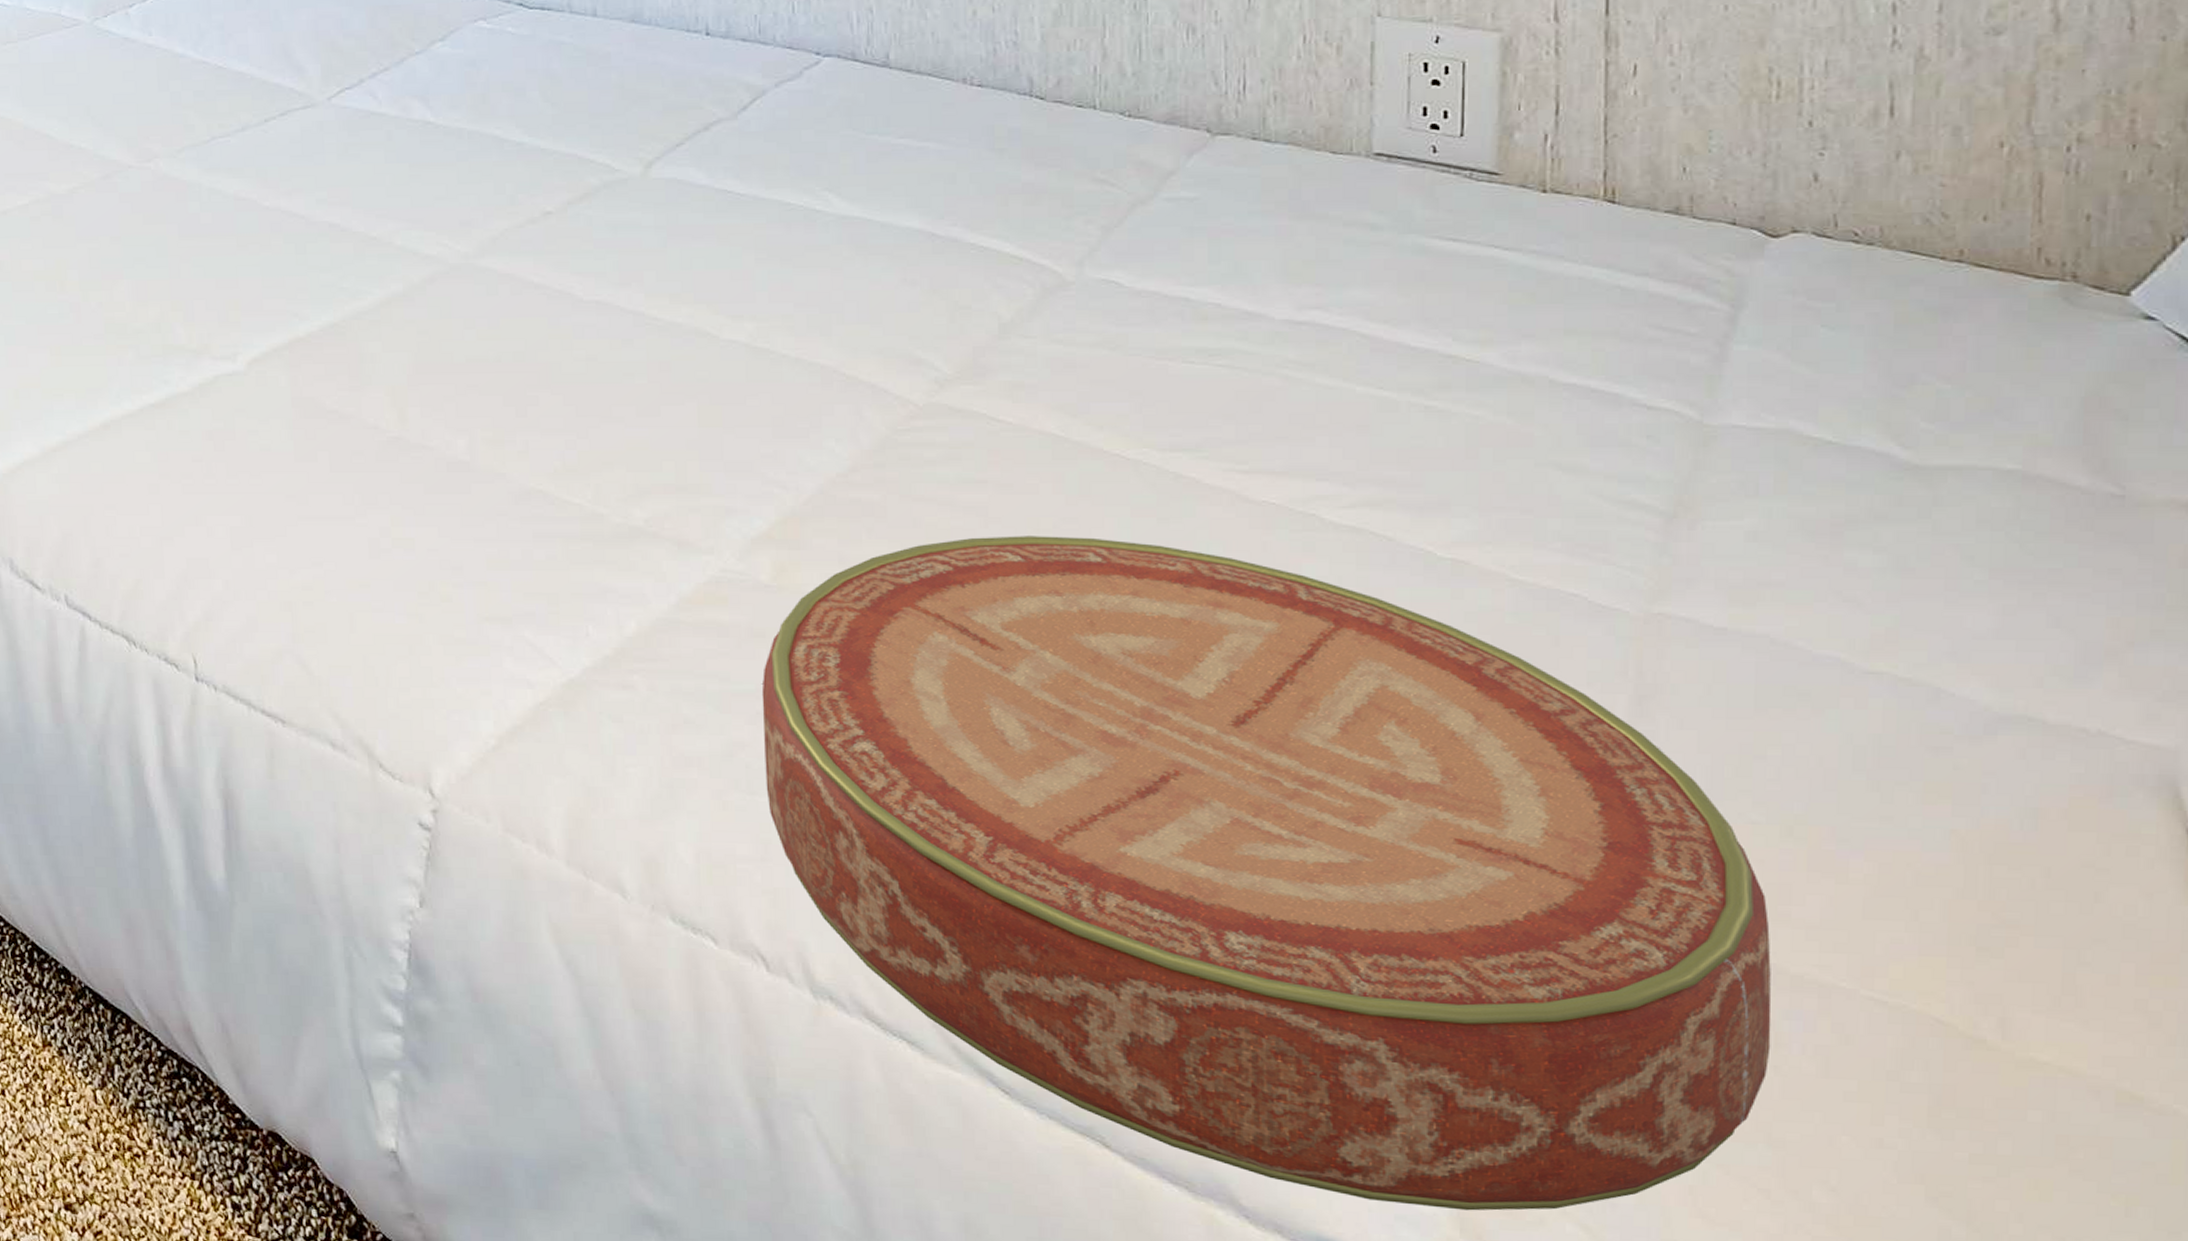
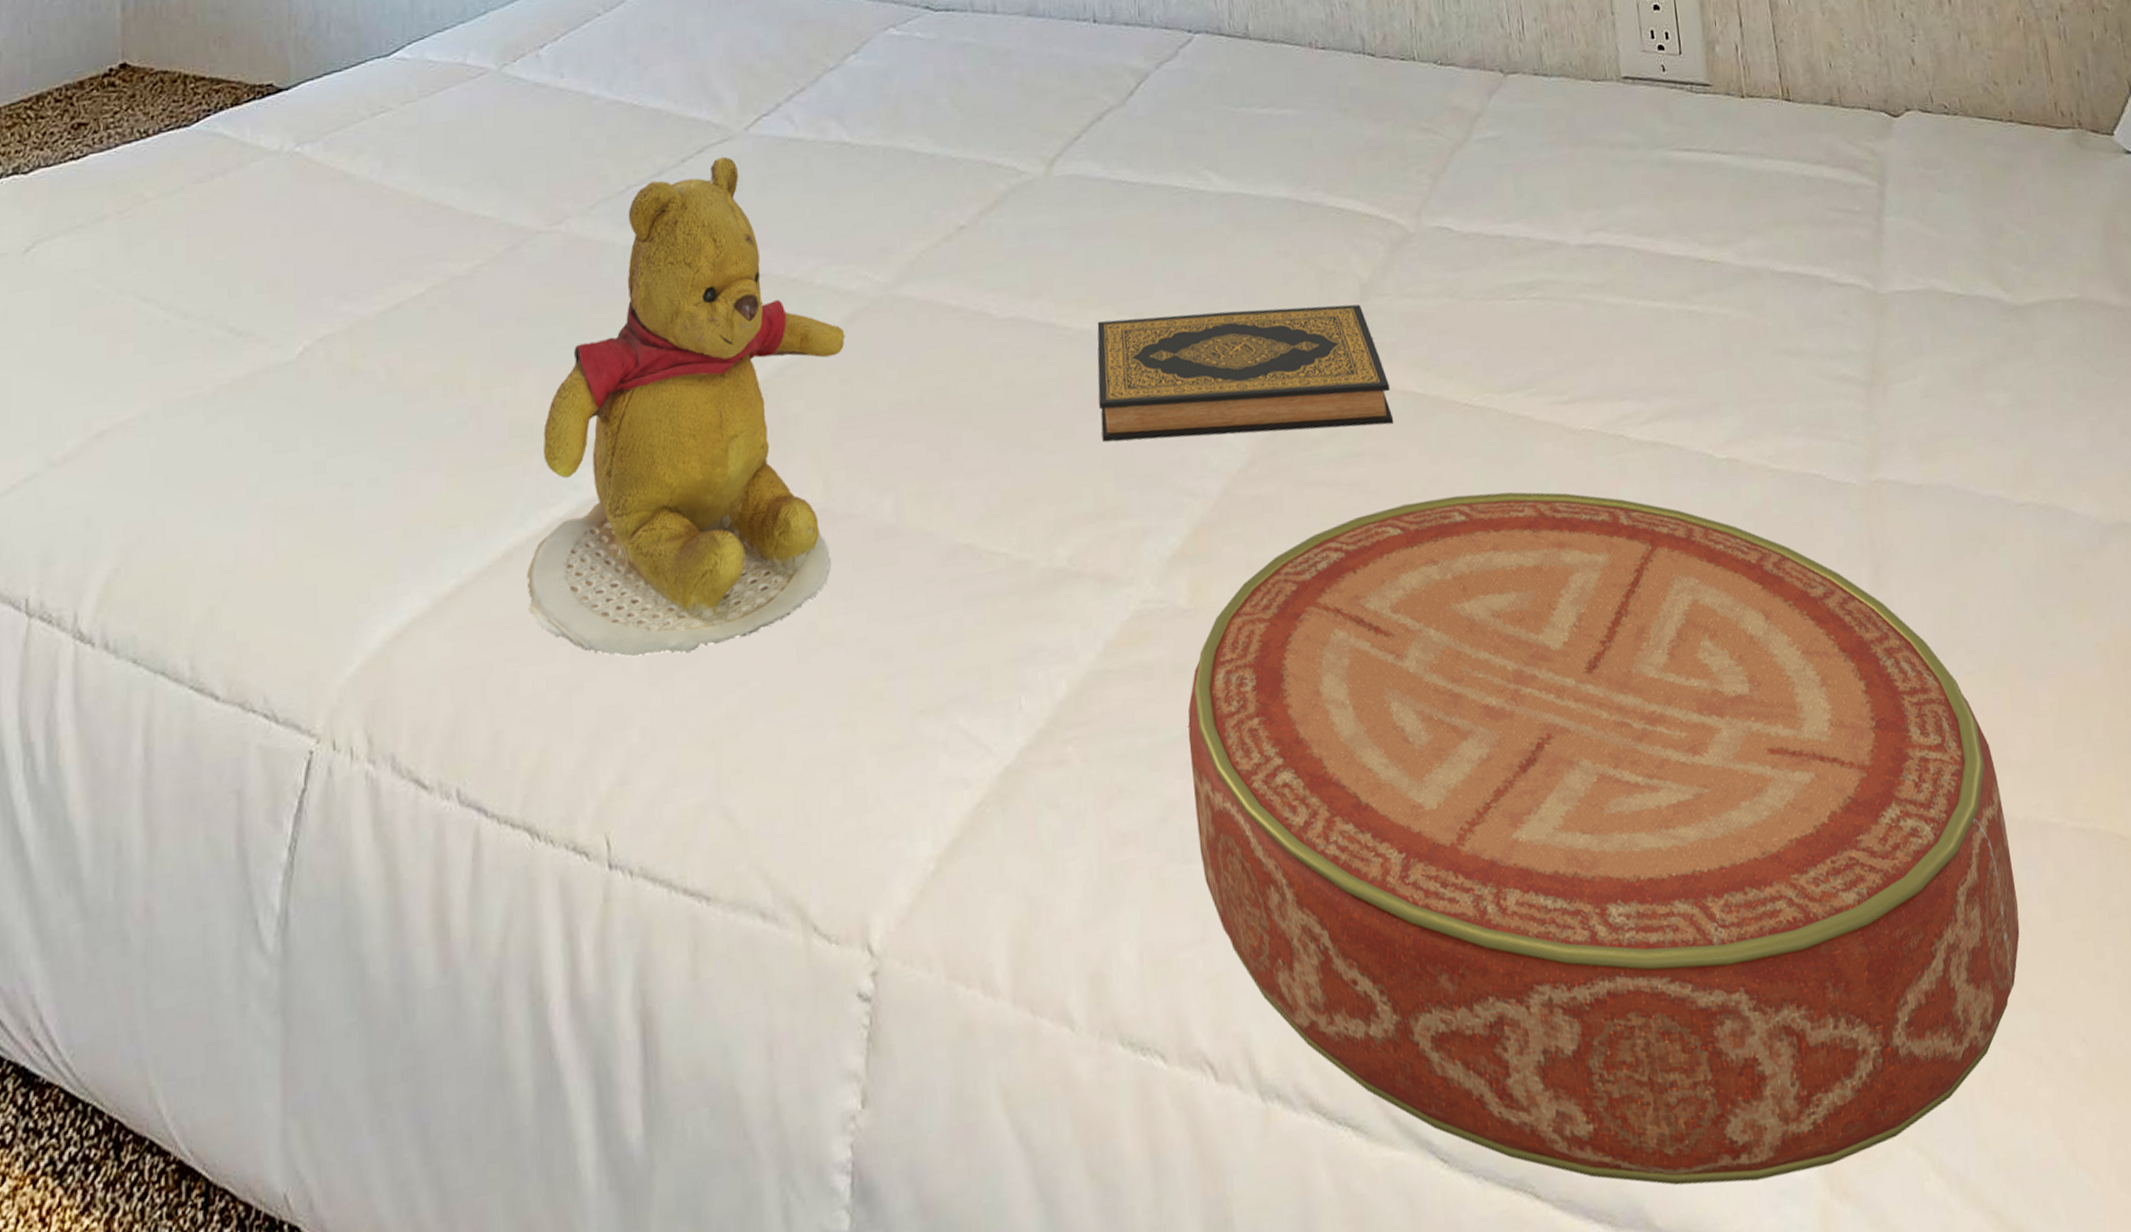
teddy bear: none [121,121,424,531] -> present [526,156,845,657]
hardback book: none [687,317,1026,459] -> present [1097,304,1394,442]

